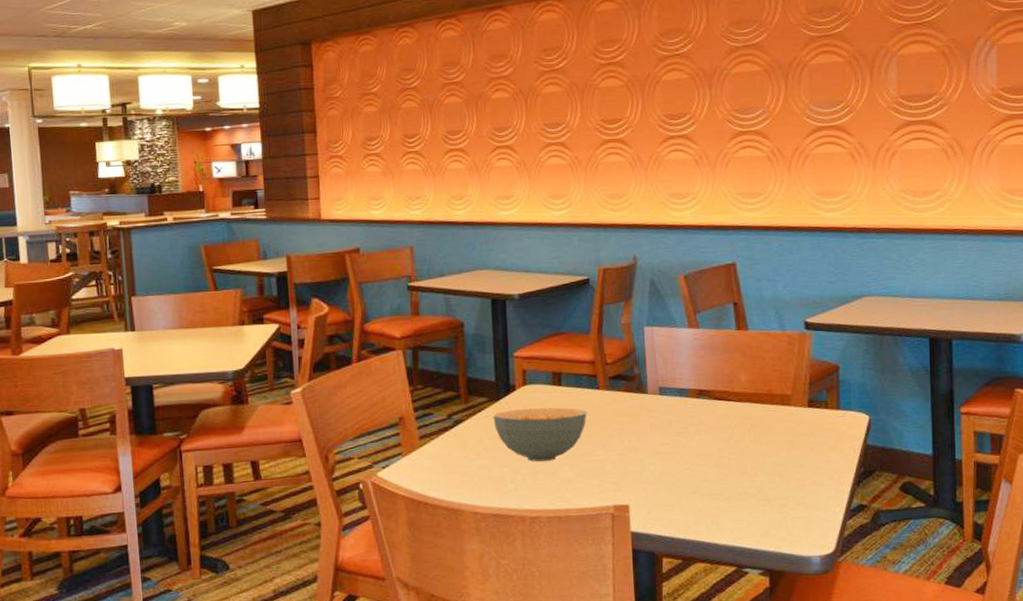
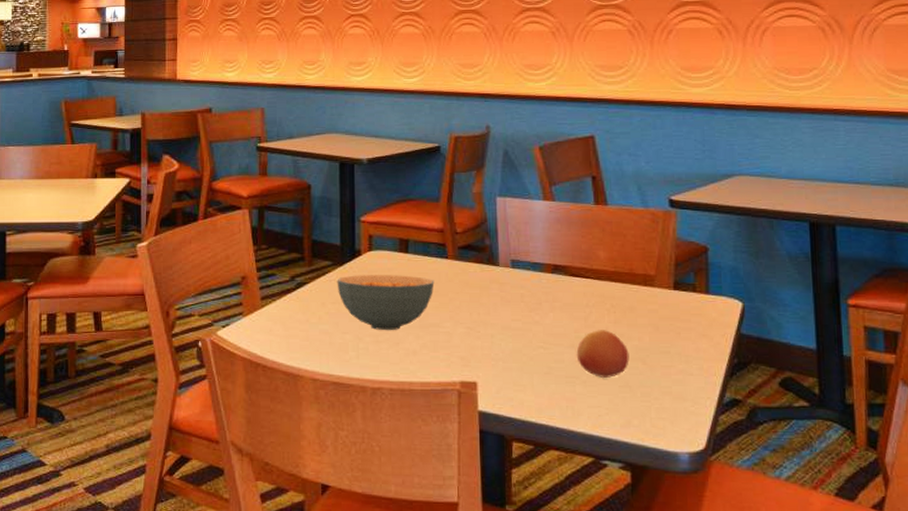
fruit: none [720,449,768,493] -> present [576,330,629,378]

